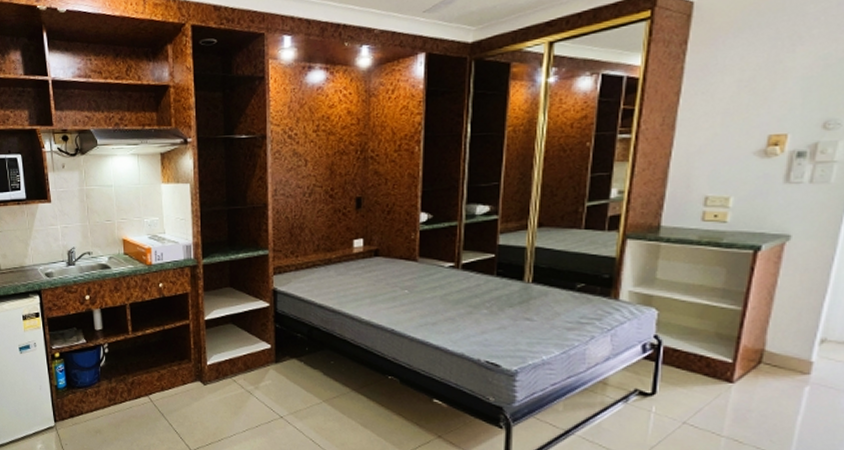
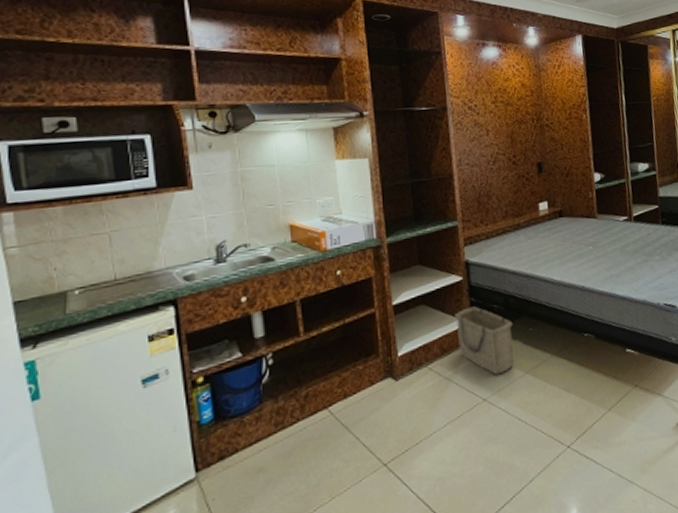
basket: none [260,332,315,398] -> present [455,306,515,375]

